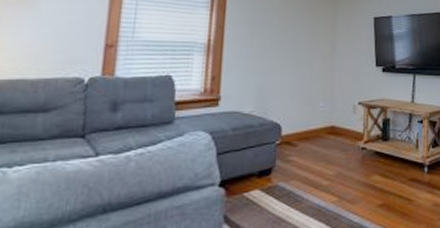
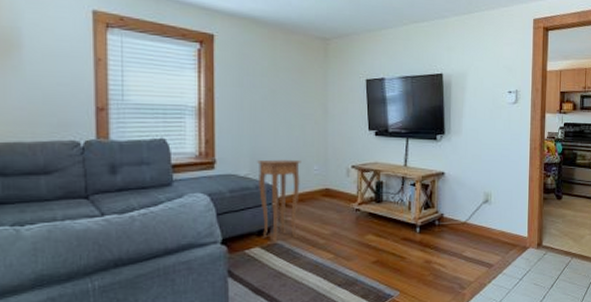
side table: none [262,96,308,185] -> present [257,159,301,244]

